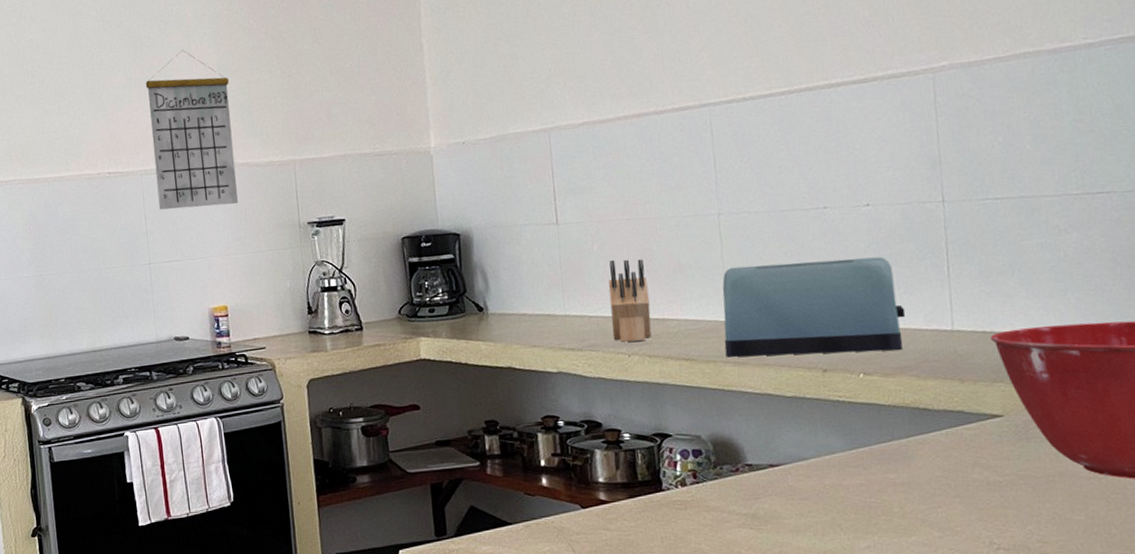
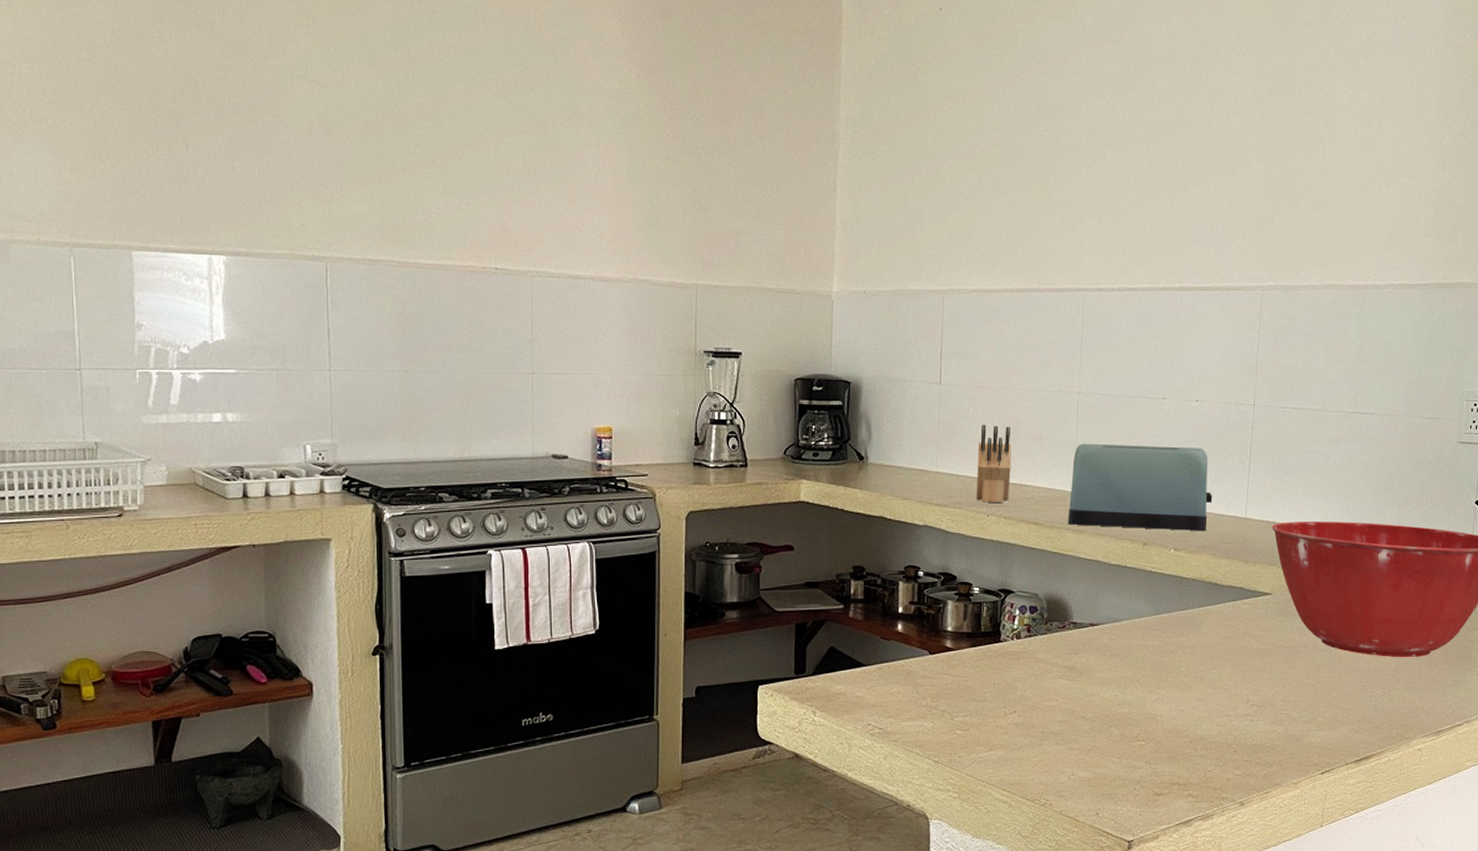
calendar: present [145,50,238,210] -> none [545,147,638,322]

